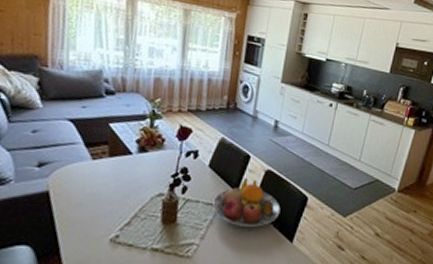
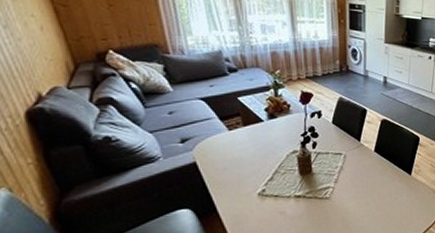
fruit bowl: present [212,177,281,227] -> none [340,128,398,168]

